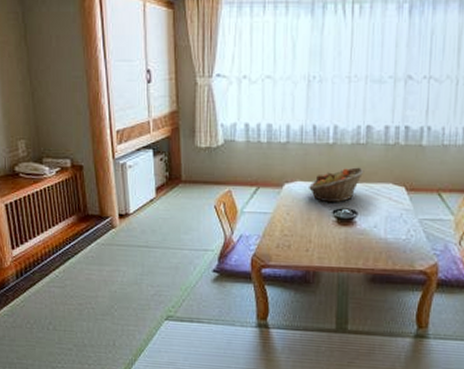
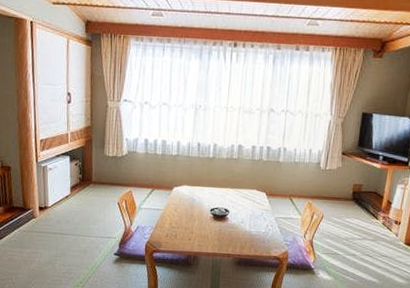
fruit basket: present [307,167,364,203] -> none [192,176,236,203]

